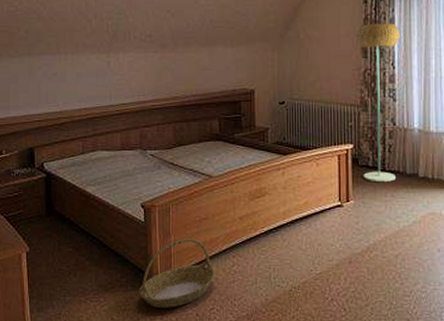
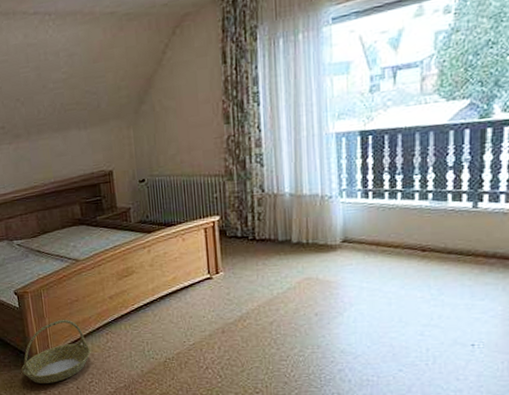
floor lamp: present [356,23,400,183] -> none [216,82,267,252]

